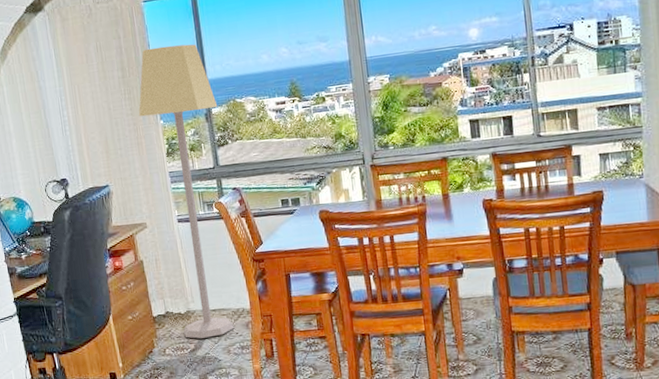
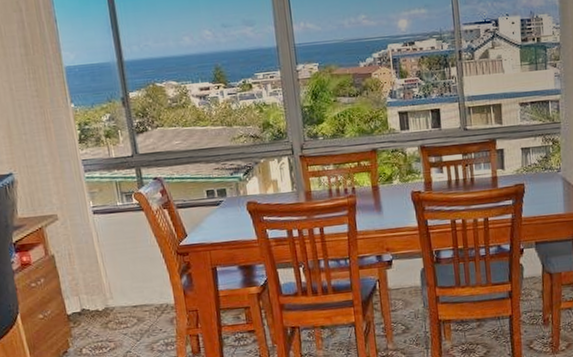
lamp: present [138,44,235,339] -> none [45,21,158,337]

